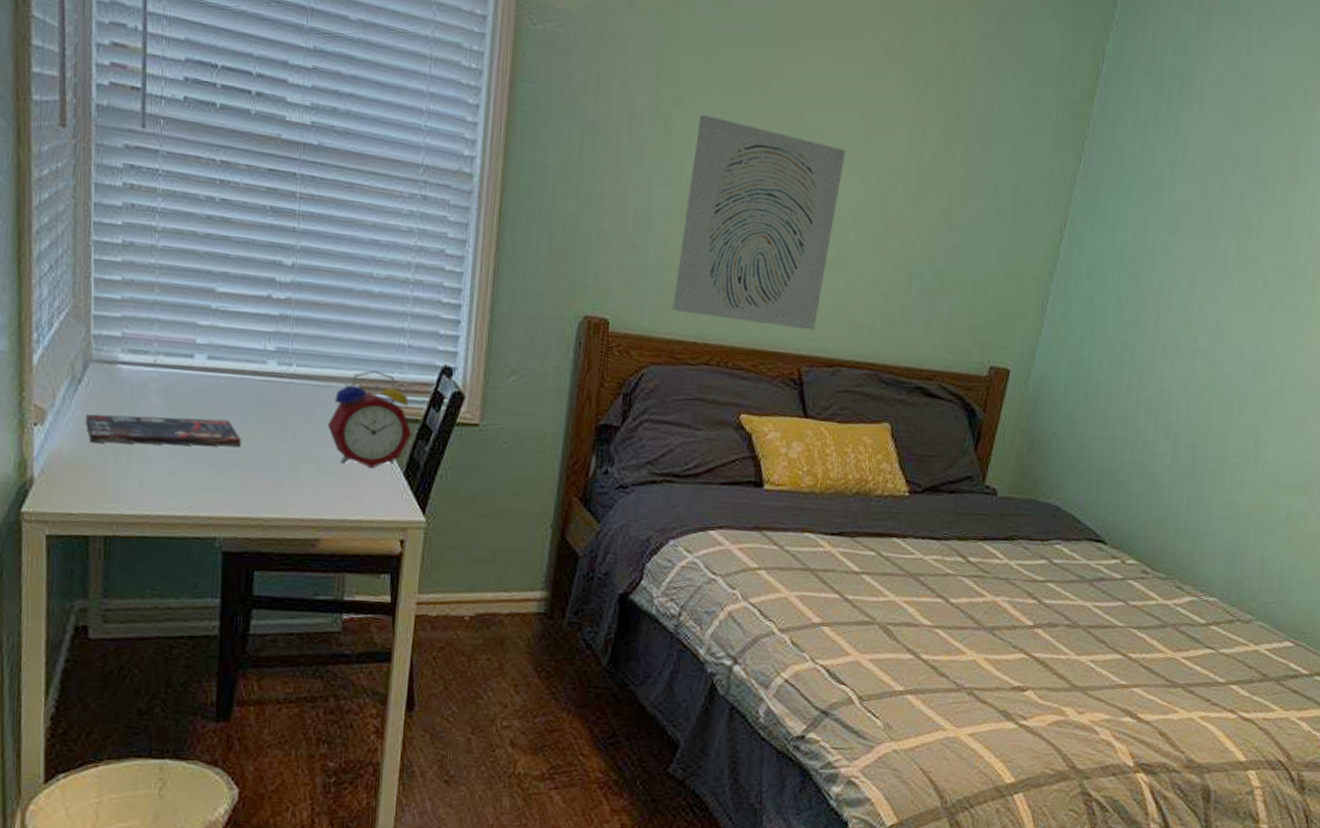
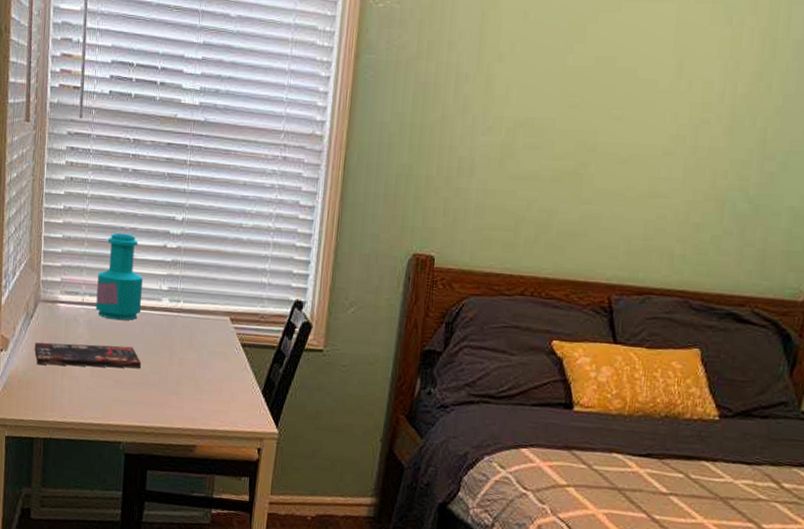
bottle: none [174,277,240,387] -> present [95,232,143,320]
alarm clock: present [327,369,413,469] -> none [204,304,270,387]
wall art: present [673,115,846,331] -> none [492,68,658,261]

